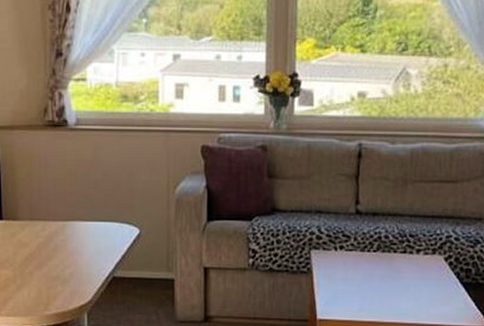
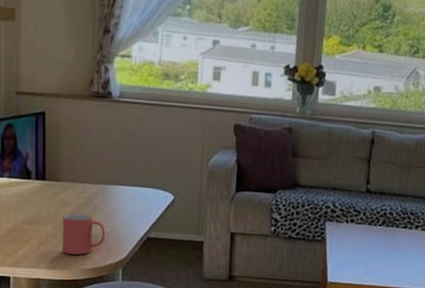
mug: none [22,254,68,300] -> present [62,213,106,255]

